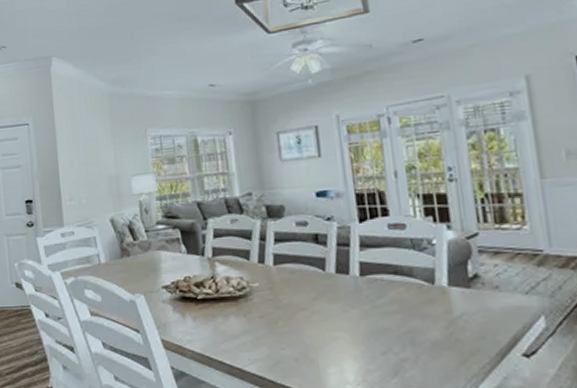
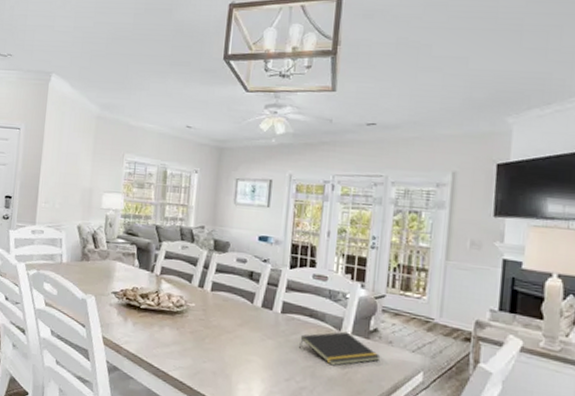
notepad: none [388,284,489,327] -> present [299,331,381,366]

